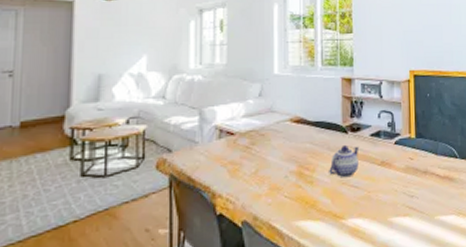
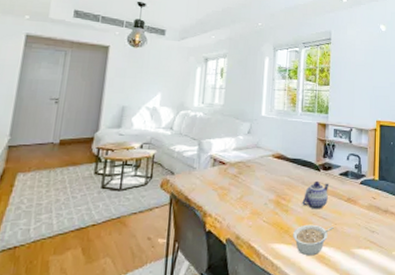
legume: none [321,194,368,231] -> present [293,224,334,256]

